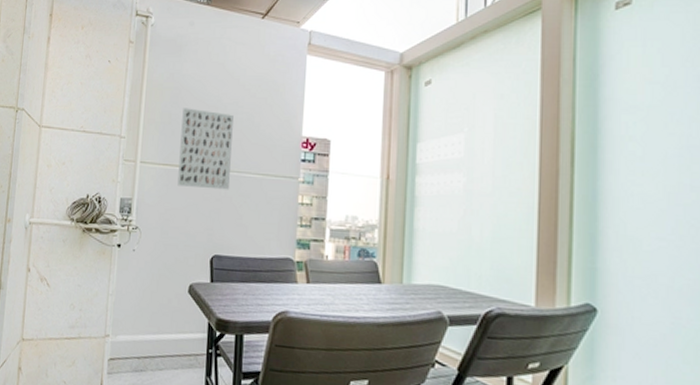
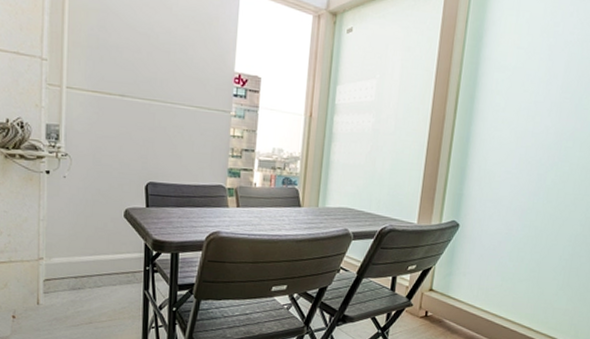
wall art: present [177,108,234,190] -> none [109,33,166,120]

